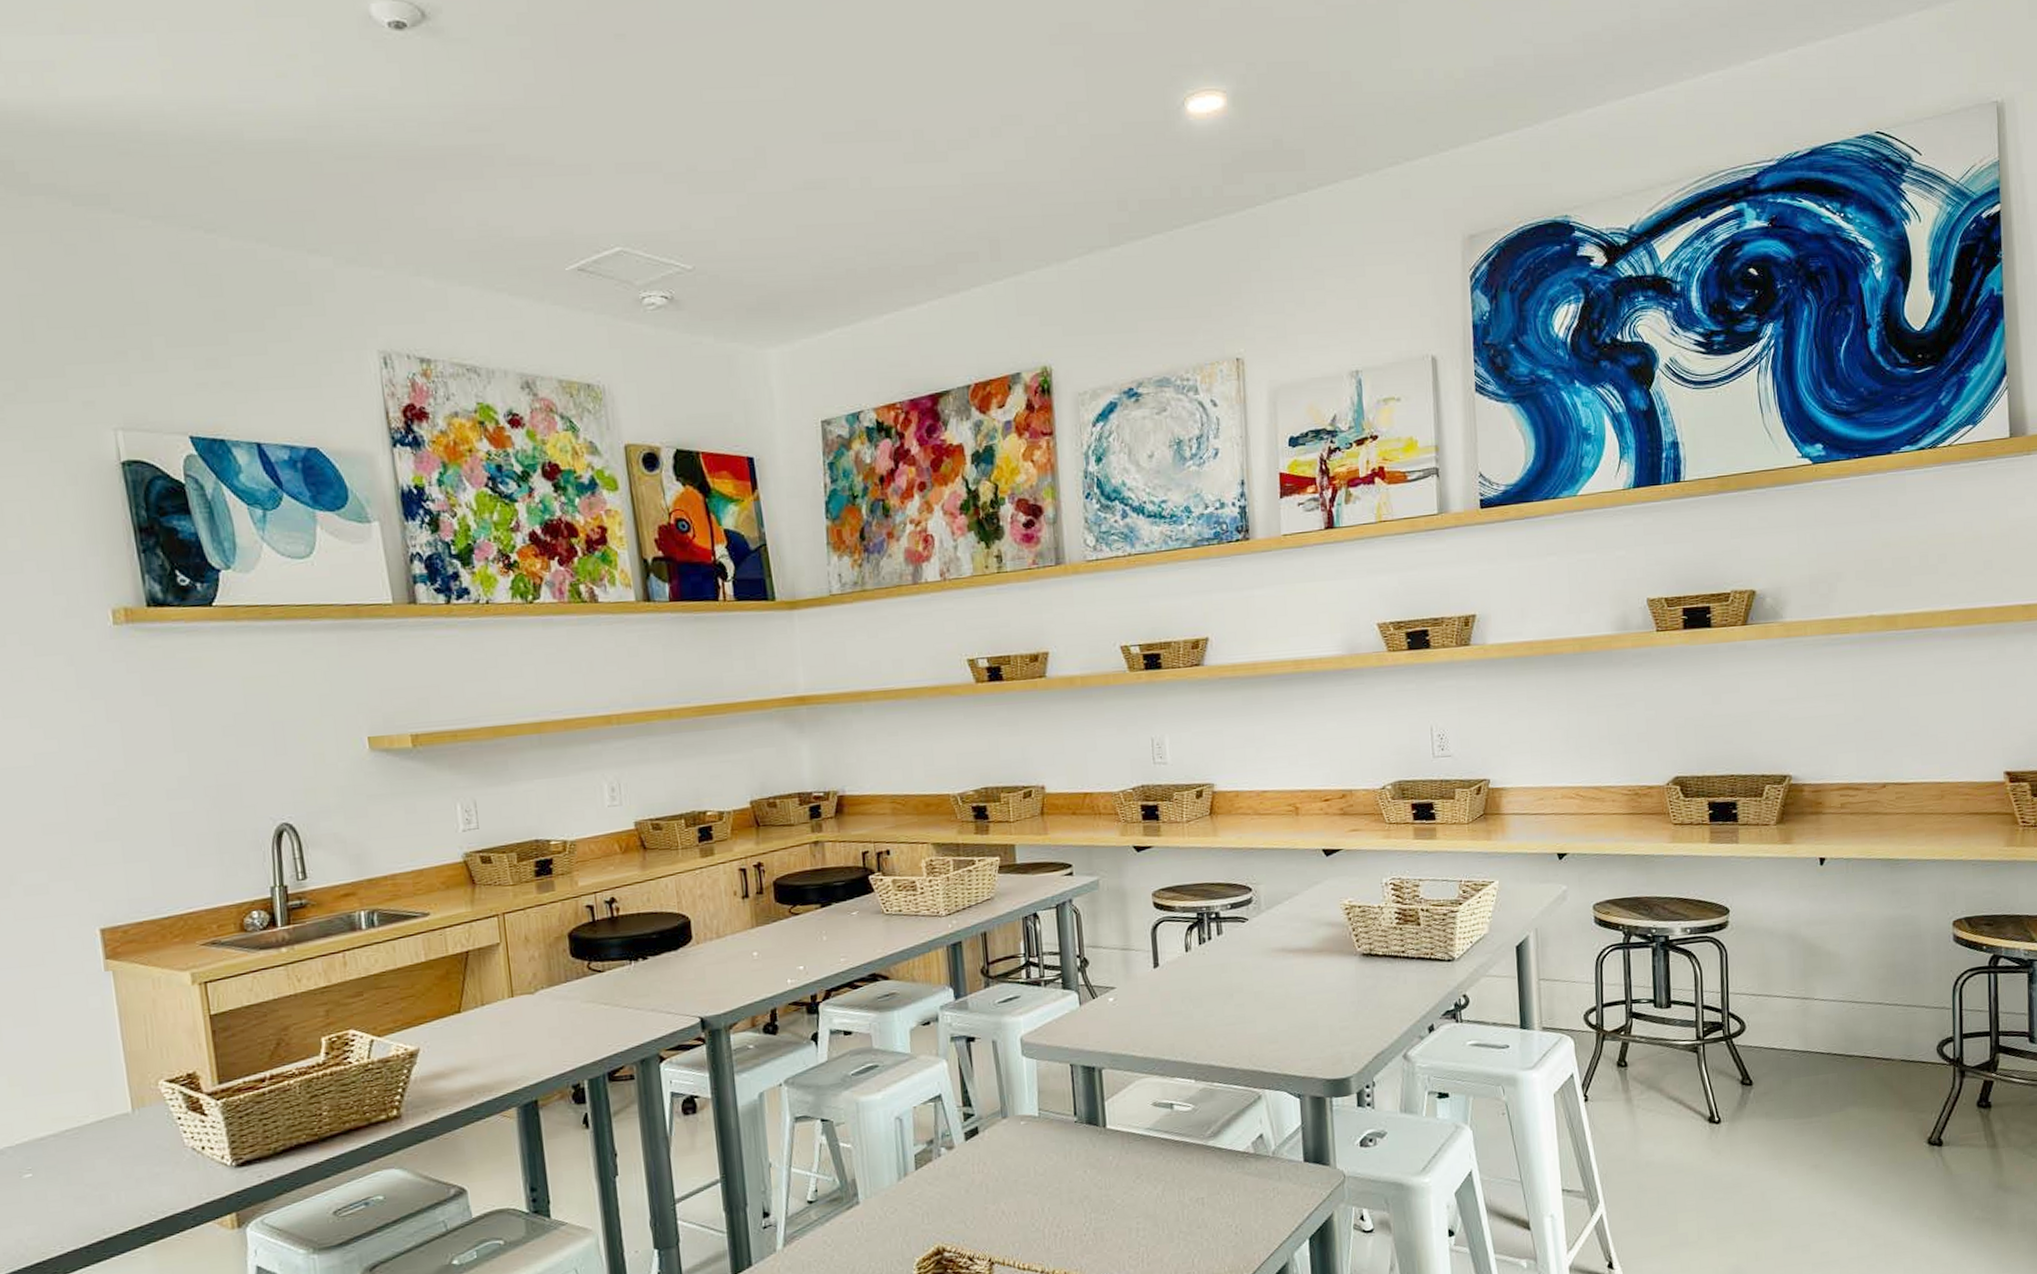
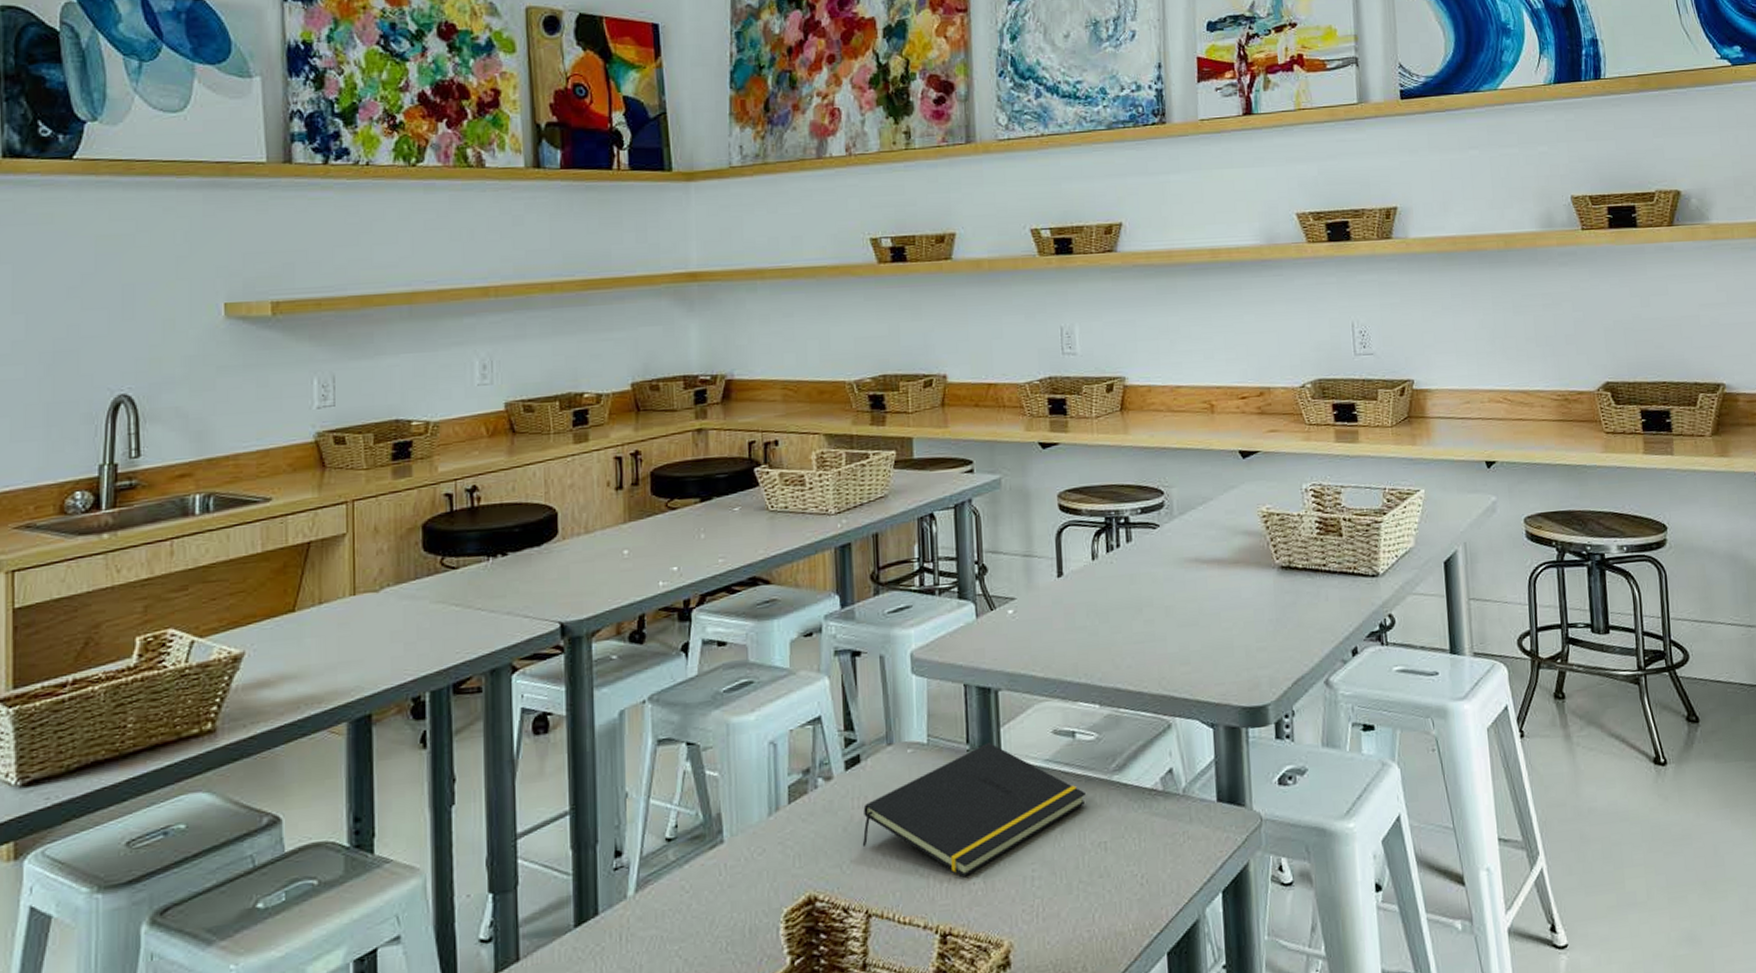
notepad: none [983,1115,1184,1230] -> present [862,743,1086,878]

